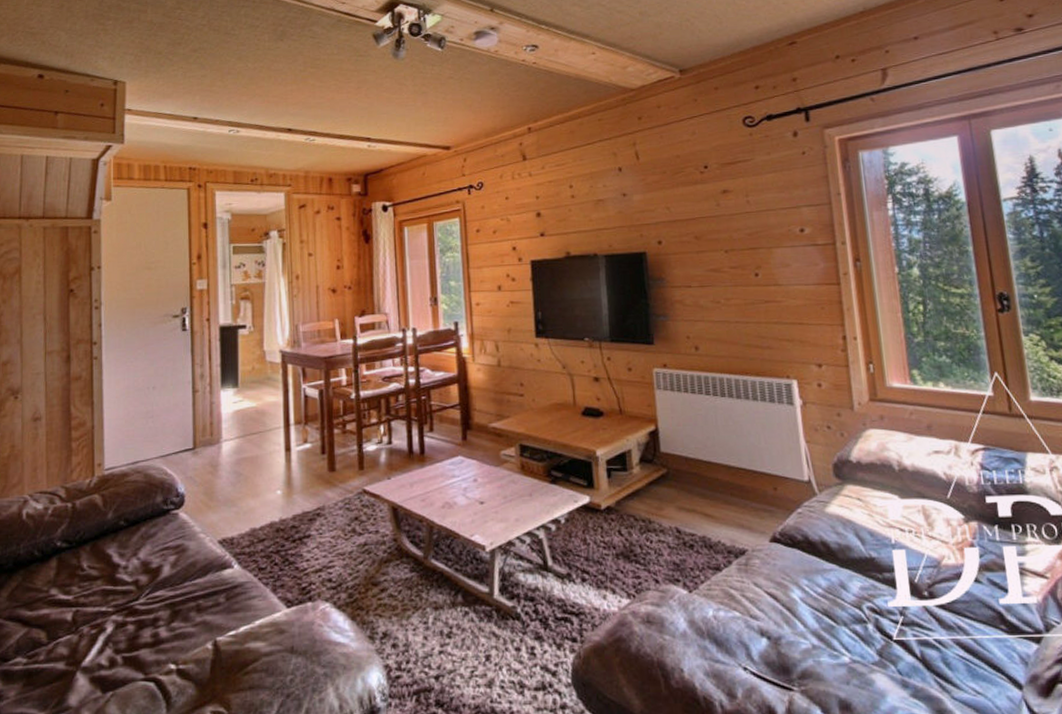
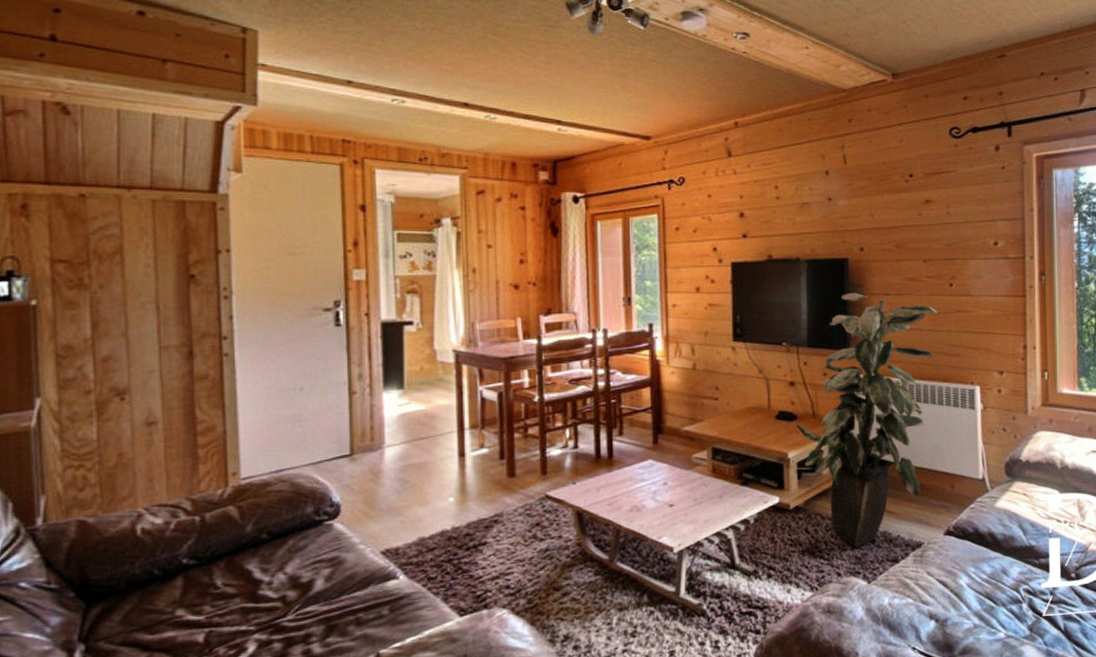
indoor plant: none [603,285,746,552] -> present [796,292,939,547]

